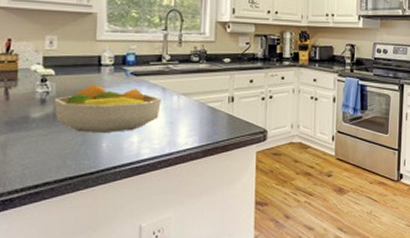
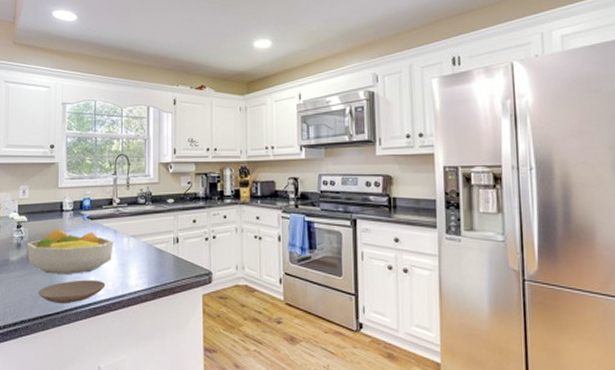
plate: none [67,138,151,164] -> present [38,279,106,304]

